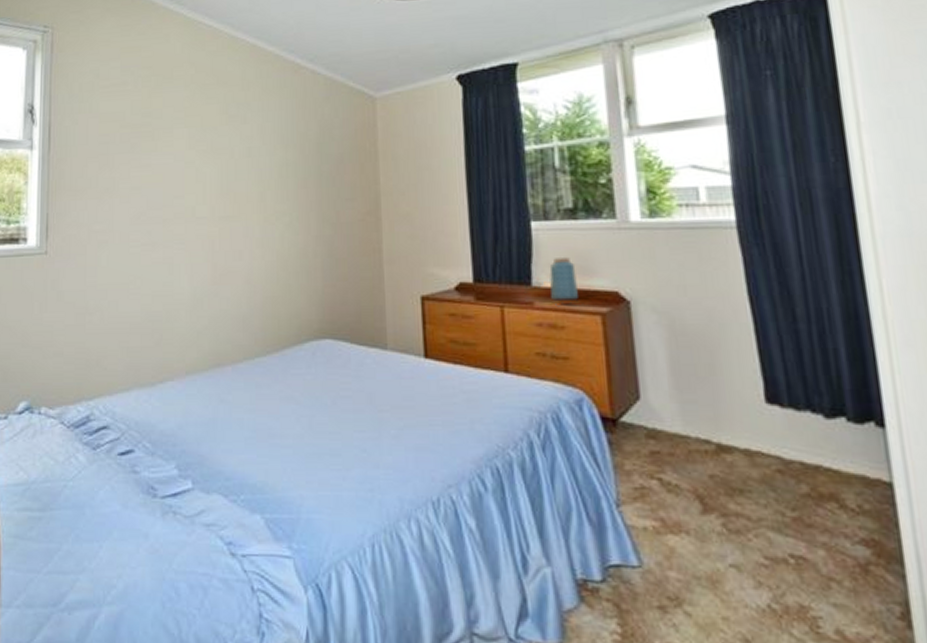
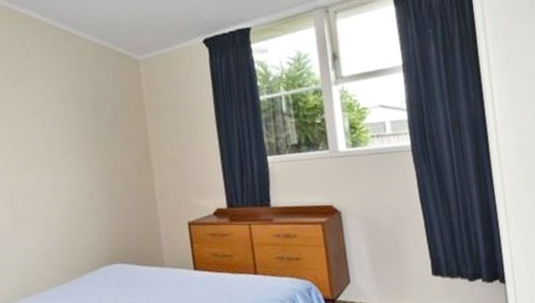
vase: present [549,257,580,301] -> none [283,182,306,217]

